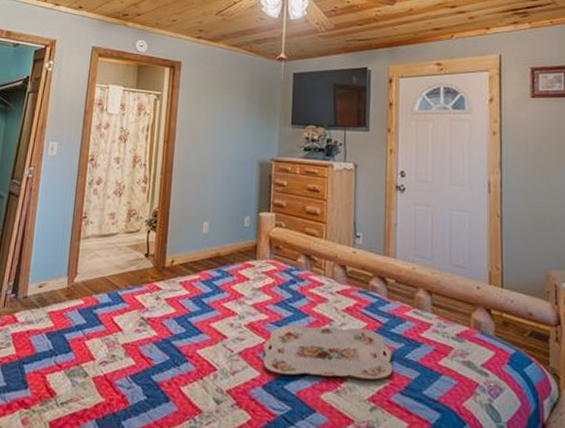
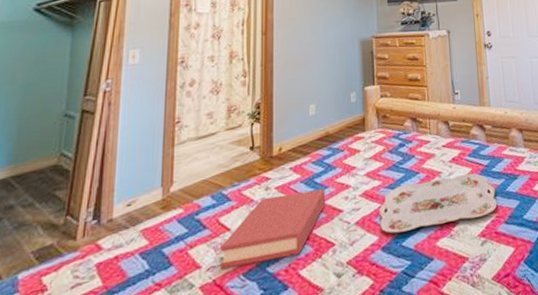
hardback book: none [111,306,212,371] -> present [220,189,326,269]

